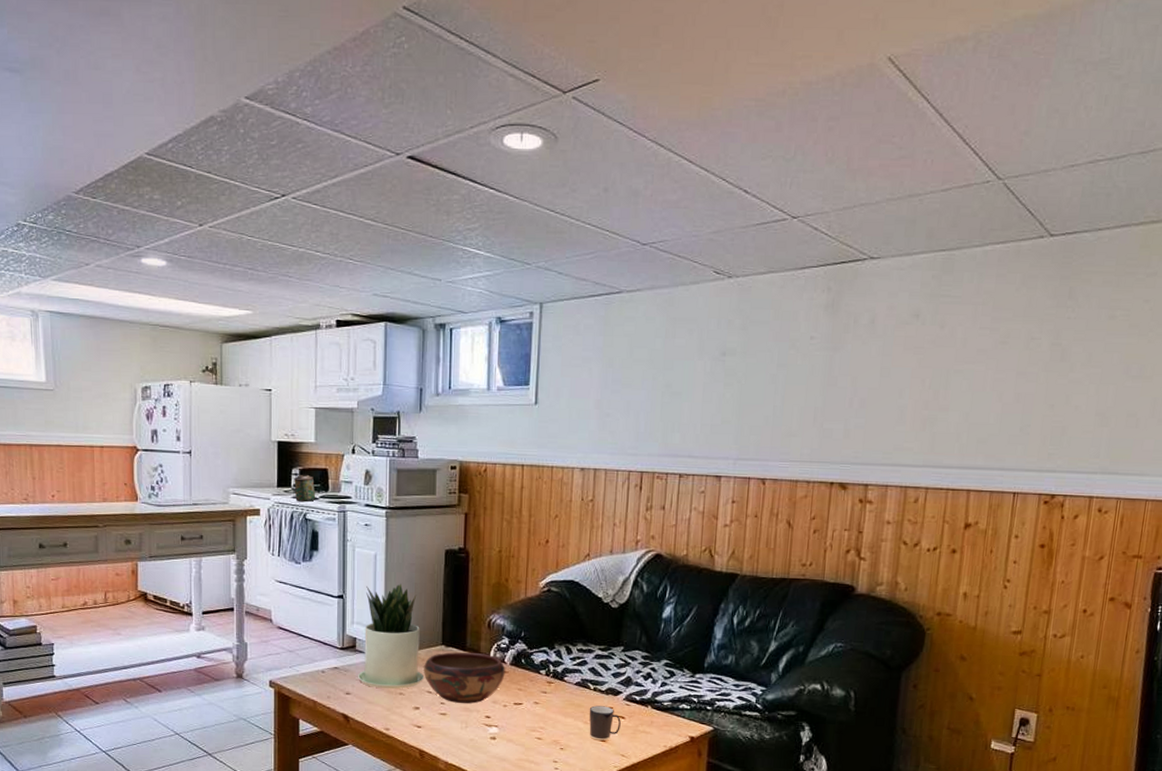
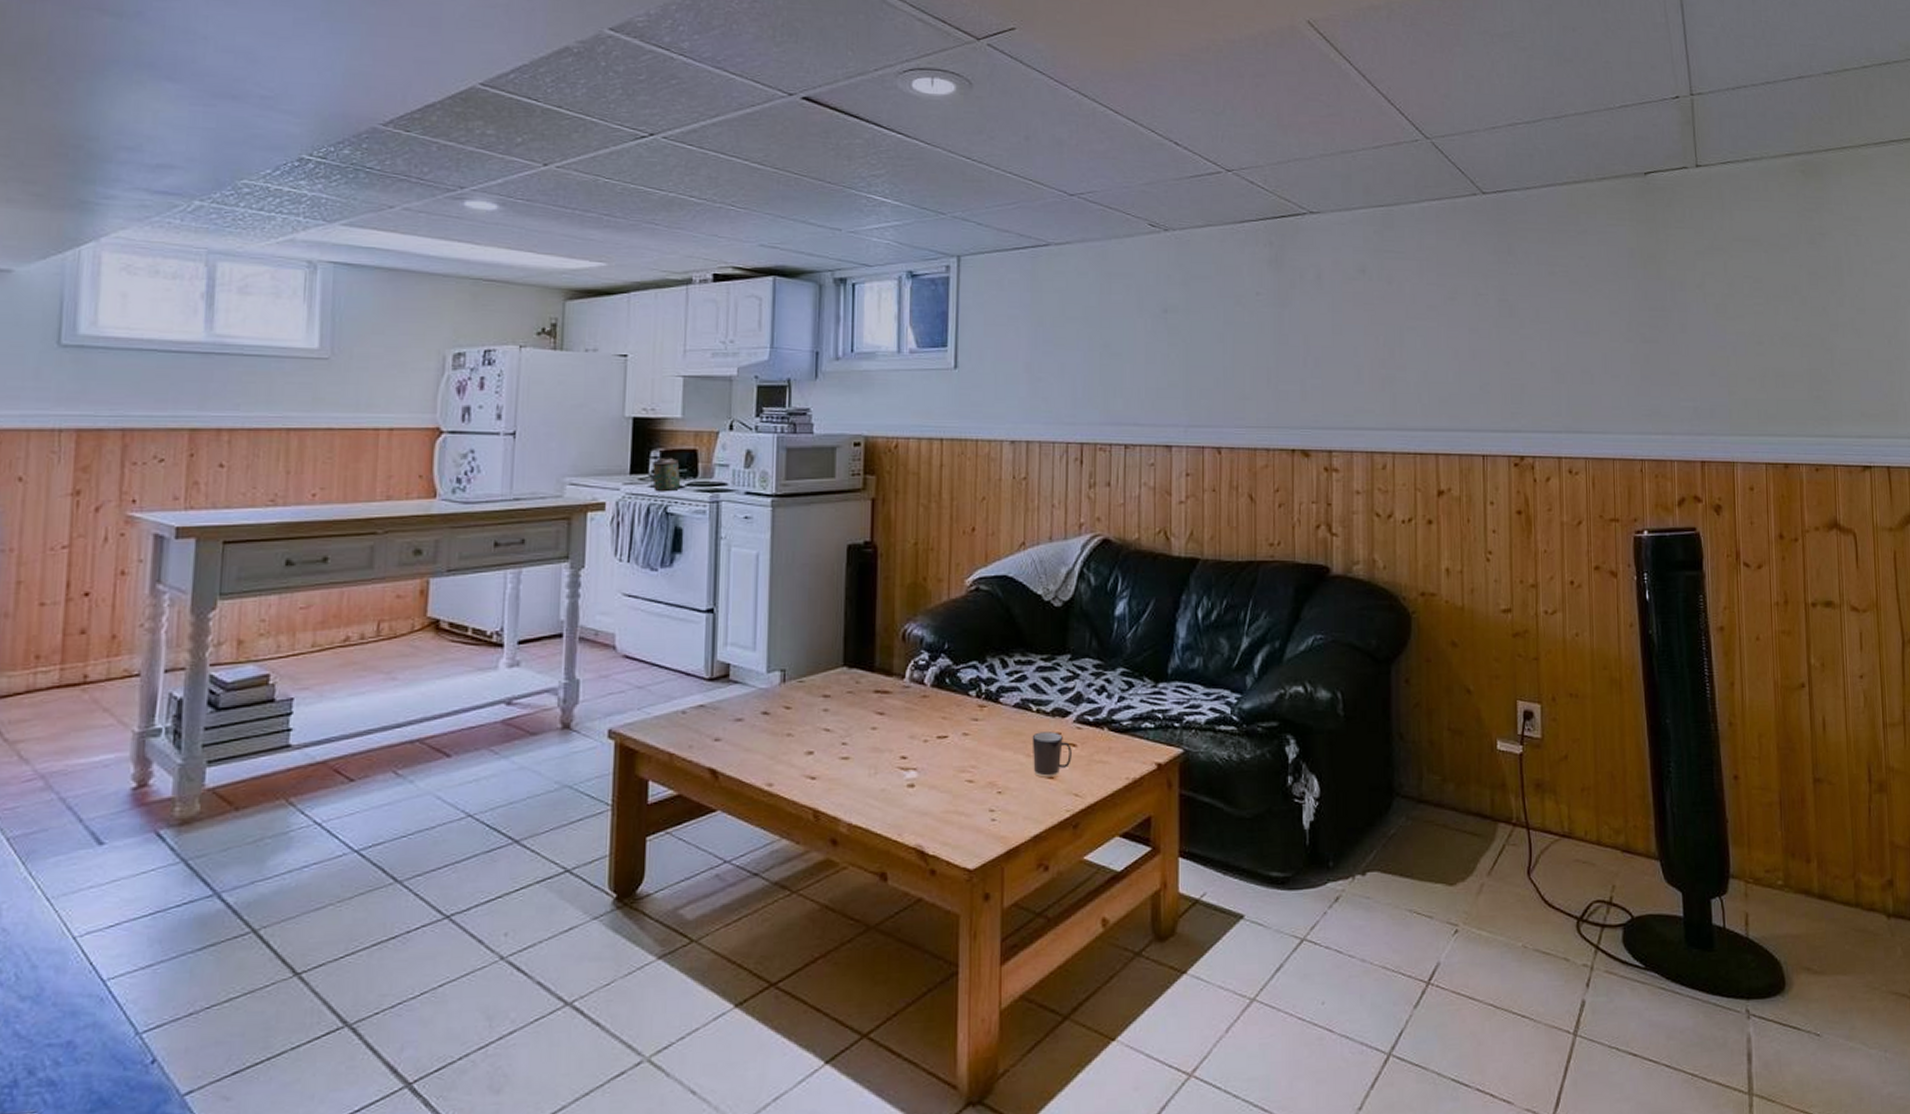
planter: present [358,583,425,689] -> none [731,589,821,730]
decorative bowl: present [424,652,505,704] -> none [819,673,925,742]

